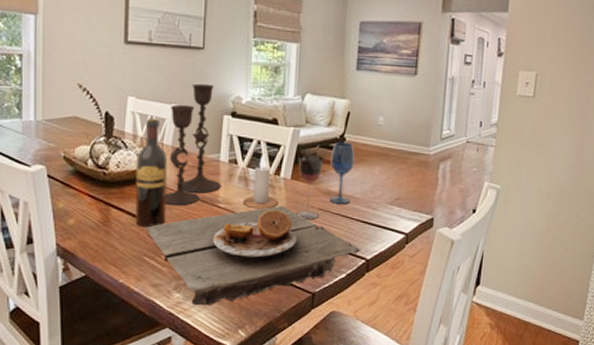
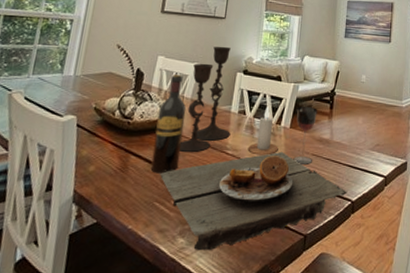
wineglass: present [330,142,355,204] -> none [322,96,343,150]

